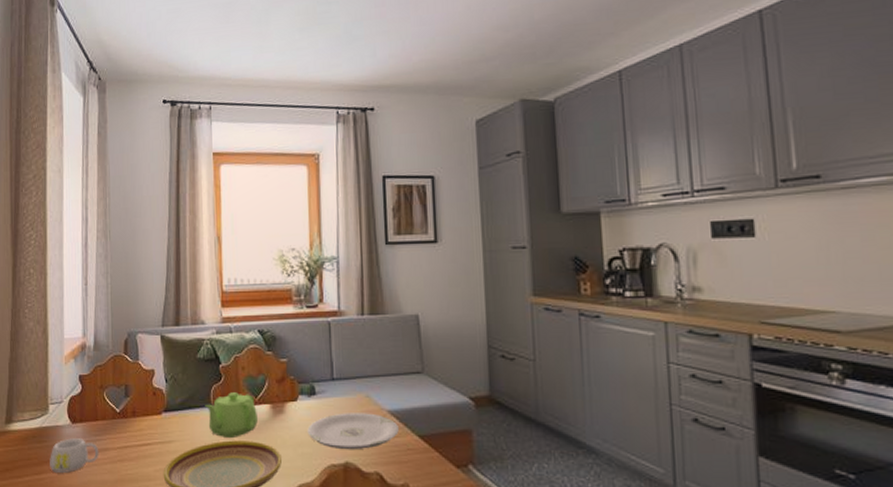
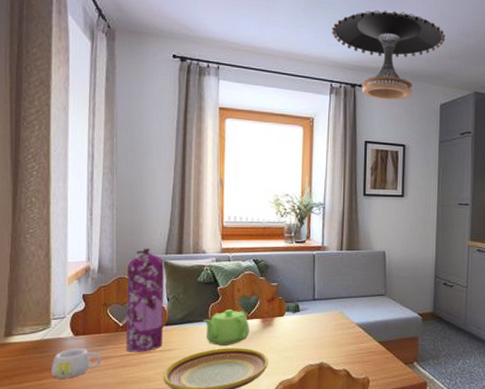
gas cylinder: none [123,320,163,444] -> present [125,248,164,352]
plate: present [307,413,399,450] -> none [291,325,364,354]
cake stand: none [334,13,476,123] -> present [332,10,446,100]

